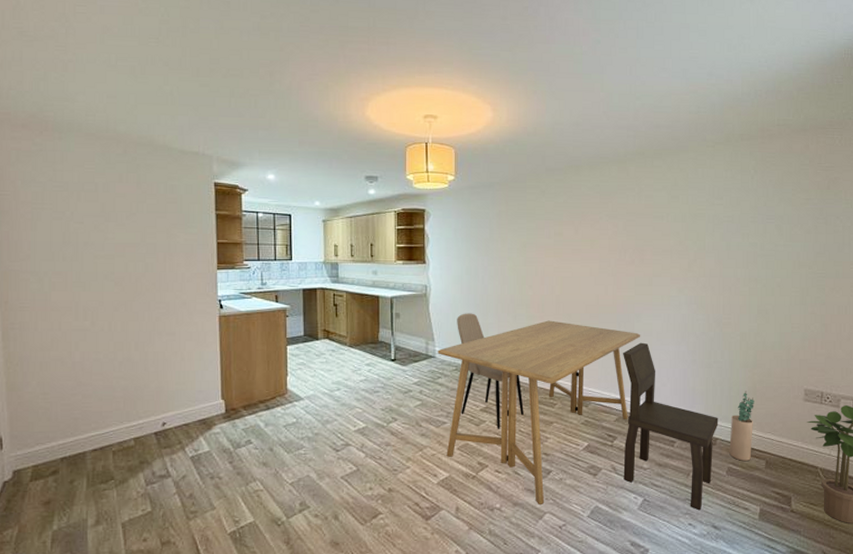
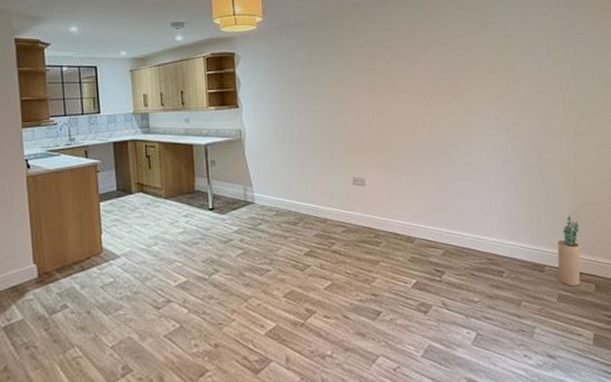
dining table: present [438,320,641,504] -> none [256,157,461,348]
dining chair: present [457,313,524,429] -> none [274,155,349,273]
dining chair: present [622,342,719,511] -> none [443,173,545,341]

